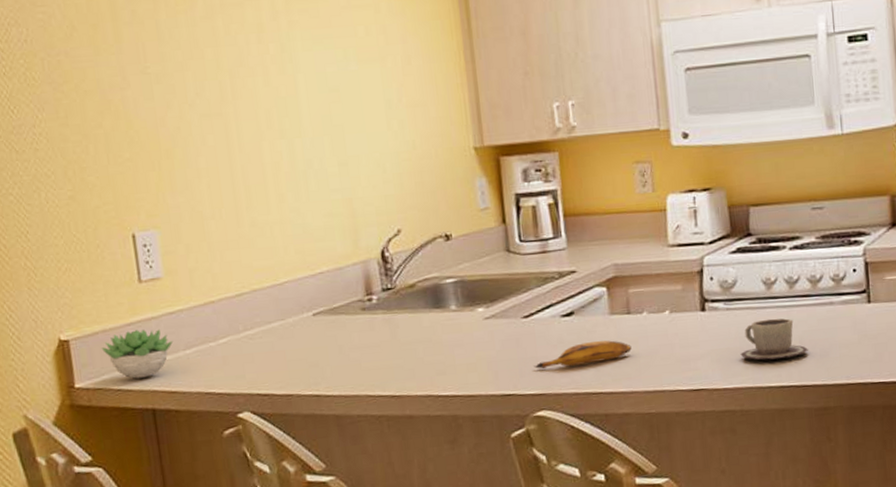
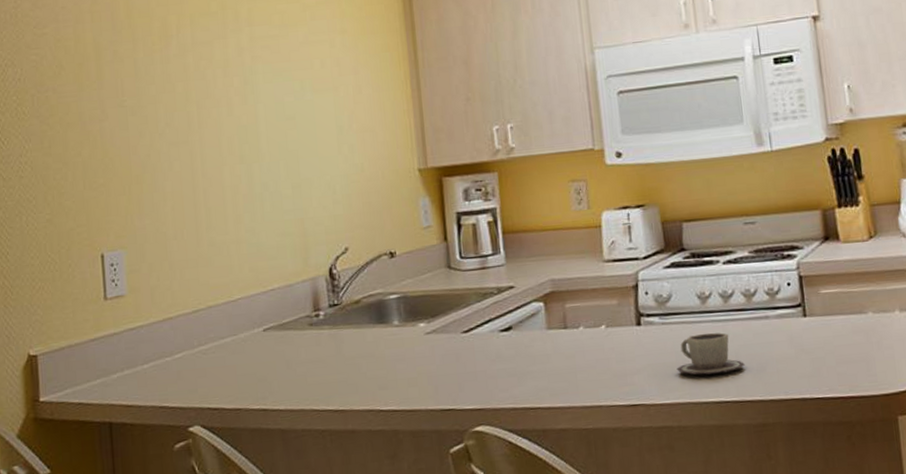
succulent plant: present [101,329,174,379] -> none [66,344,133,393]
banana: present [534,340,632,369] -> none [473,355,569,384]

